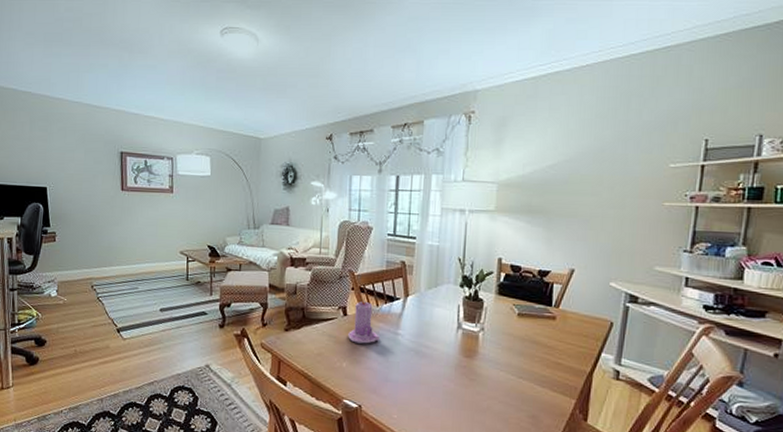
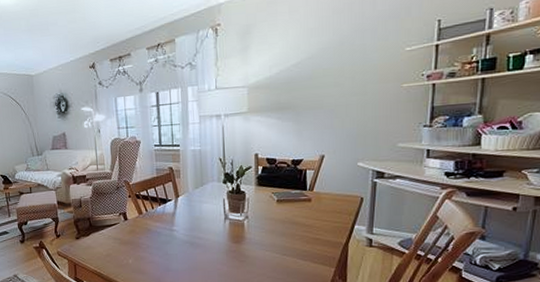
candle: present [348,298,381,344] -> none [130,203,159,242]

